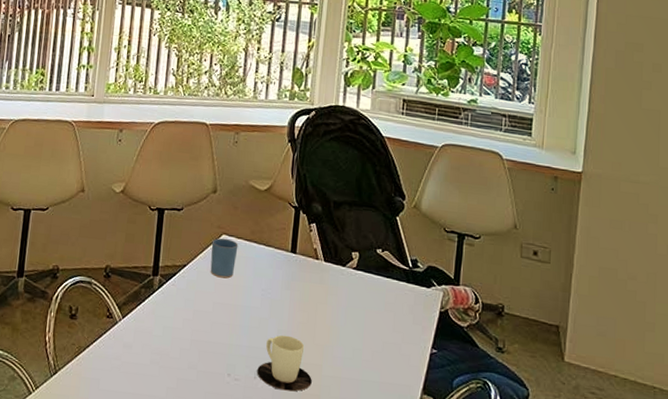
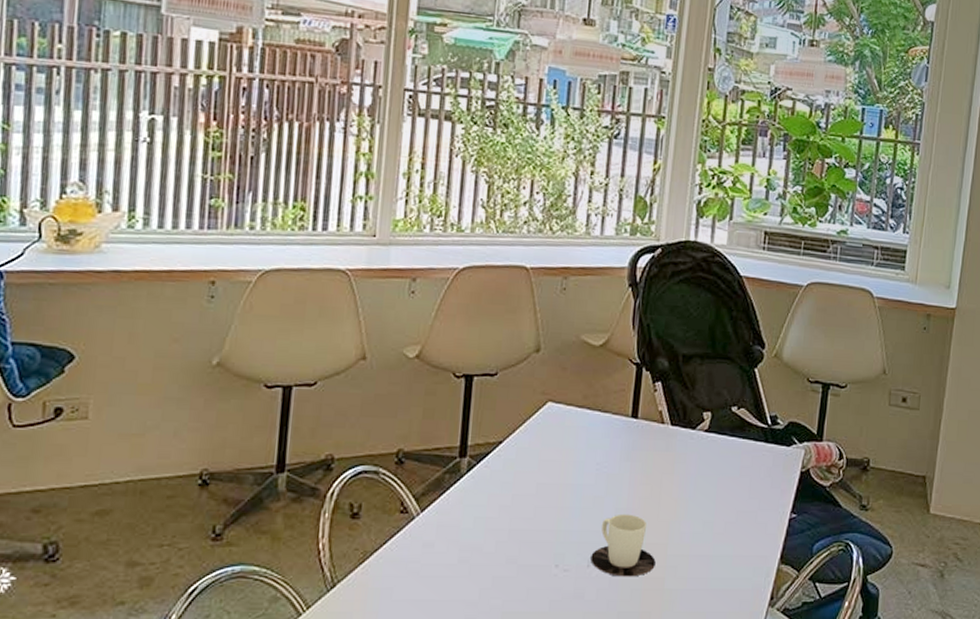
mug: present [210,238,238,279] -> none [532,406,568,454]

